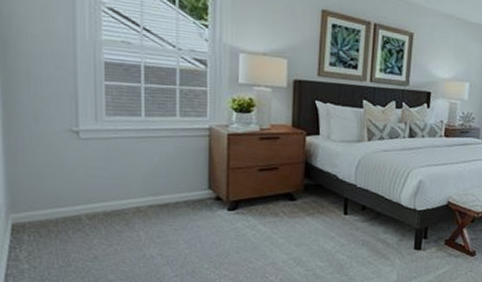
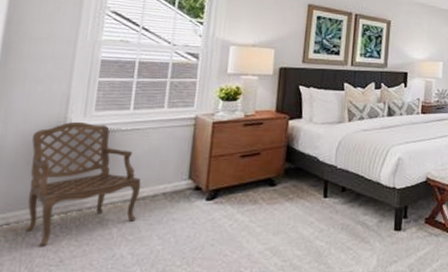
armchair: none [46,125,162,244] -> present [26,121,142,247]

